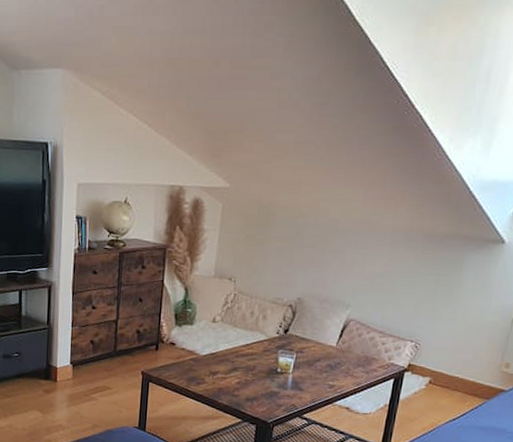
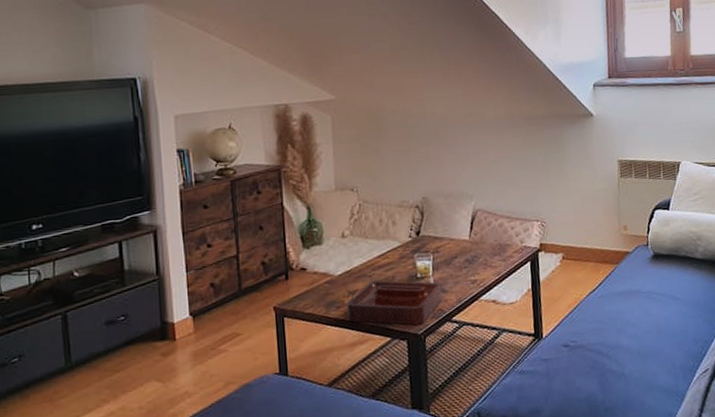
decorative tray: none [205,367,299,414] -> present [346,280,442,326]

